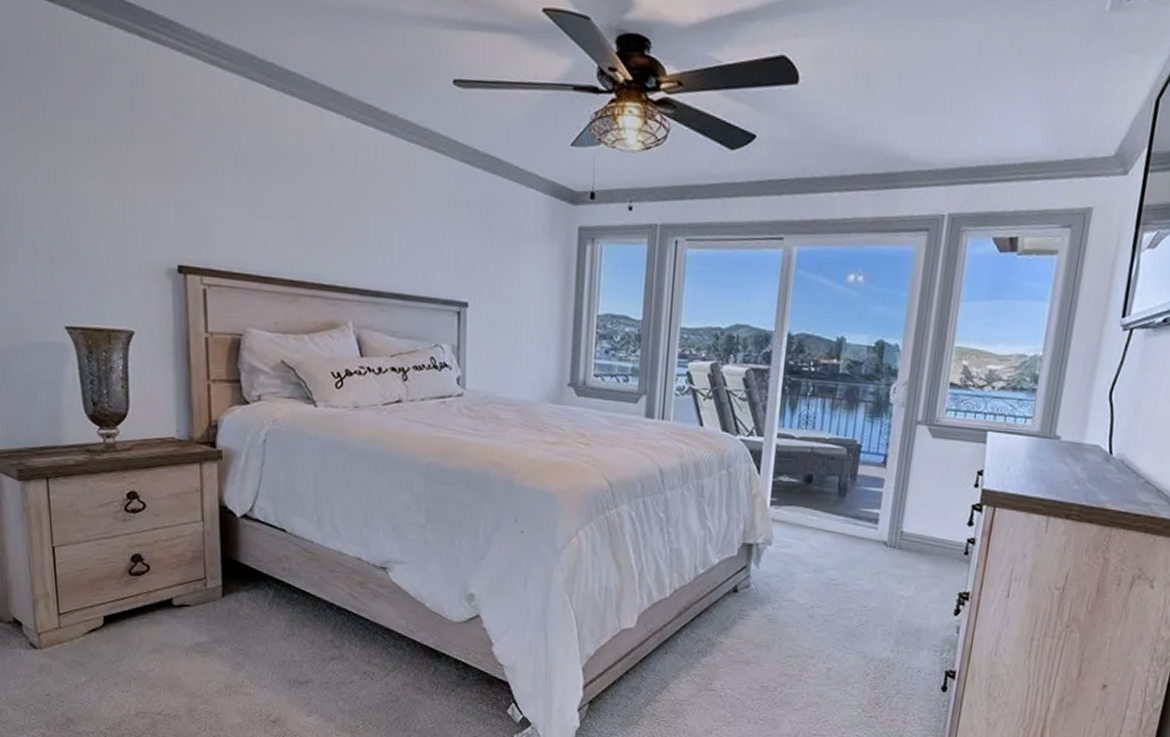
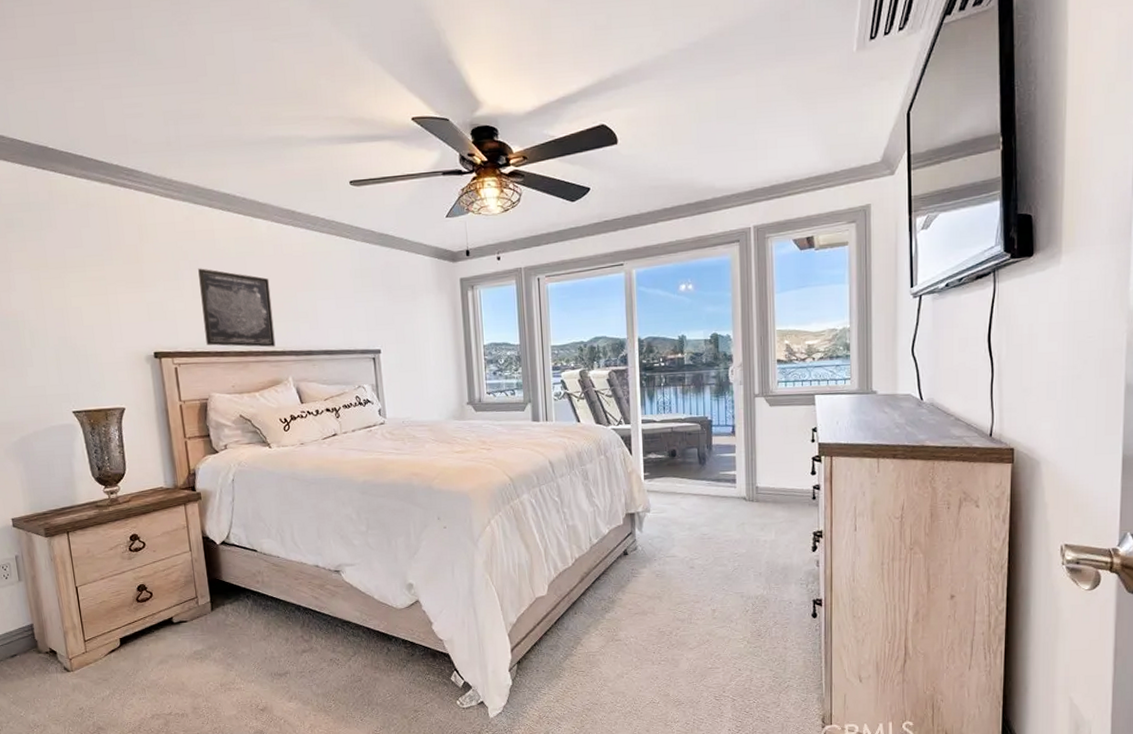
wall art: none [245,165,336,281] -> present [198,268,276,347]

